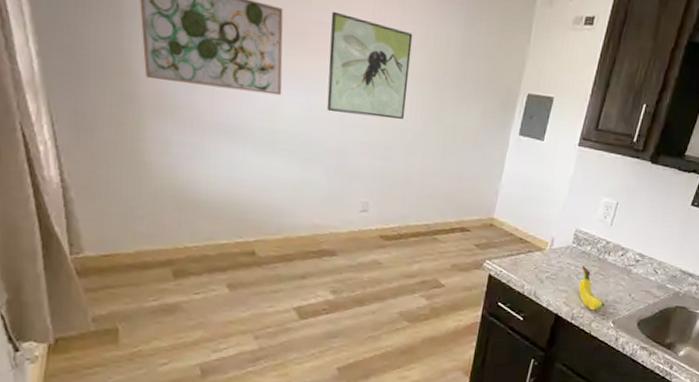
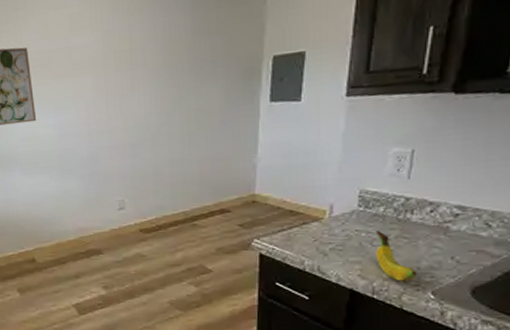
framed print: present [326,11,413,120] -> none [66,32,146,125]

